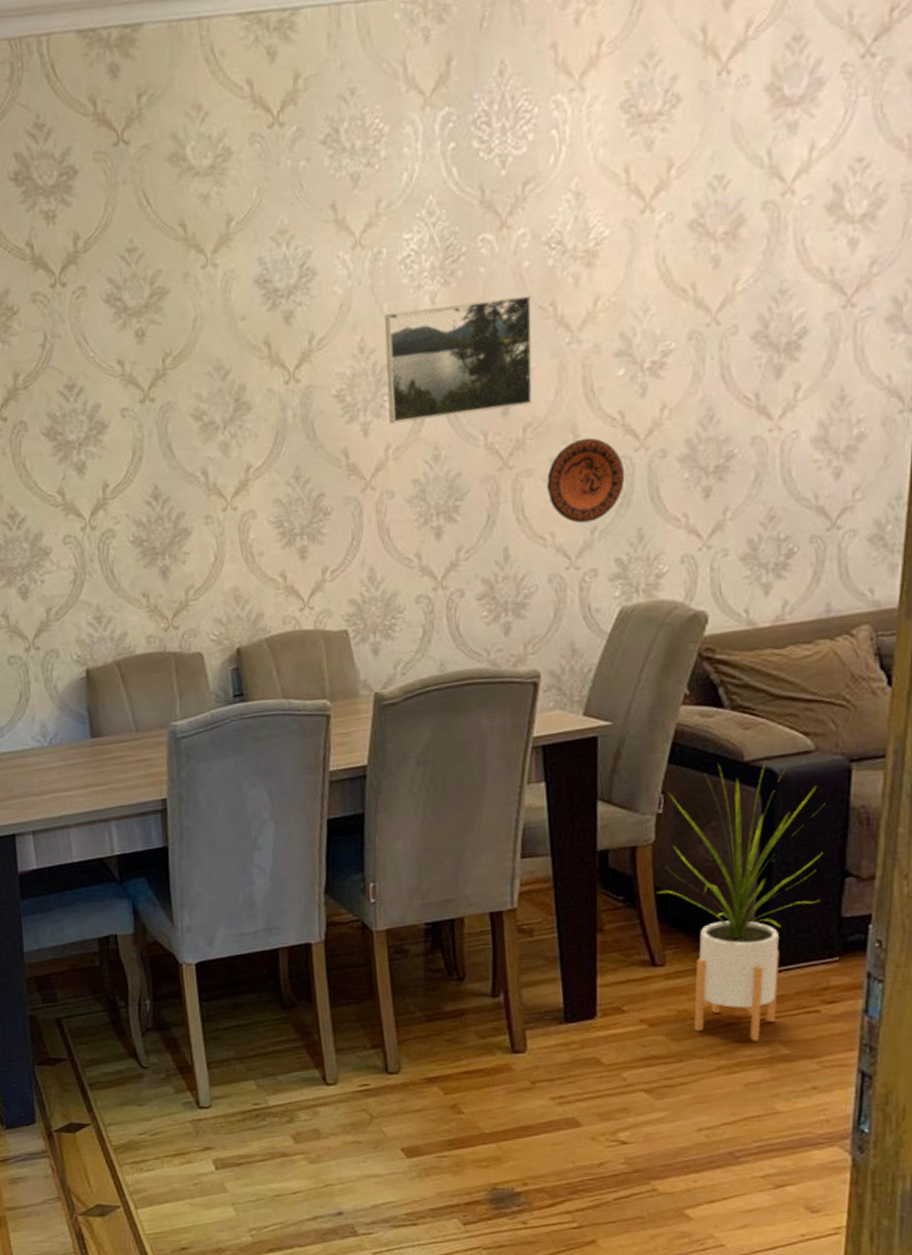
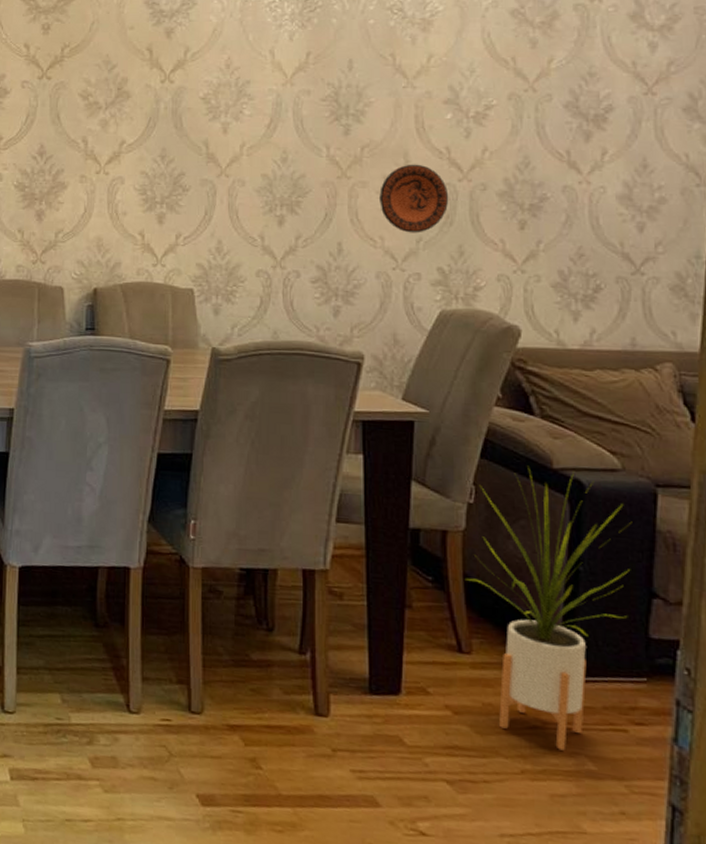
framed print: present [385,294,533,424] -> none [246,42,374,130]

